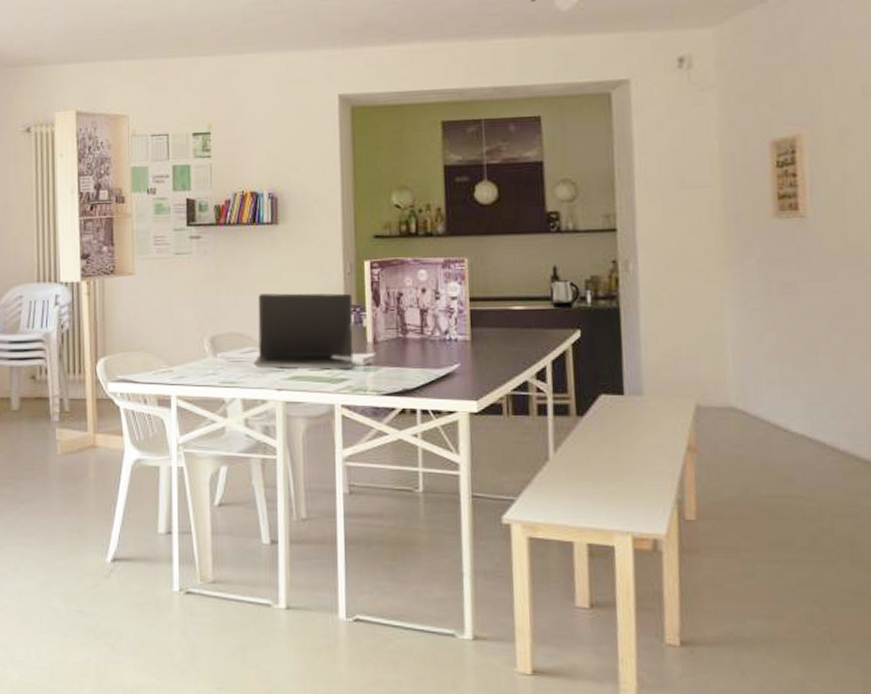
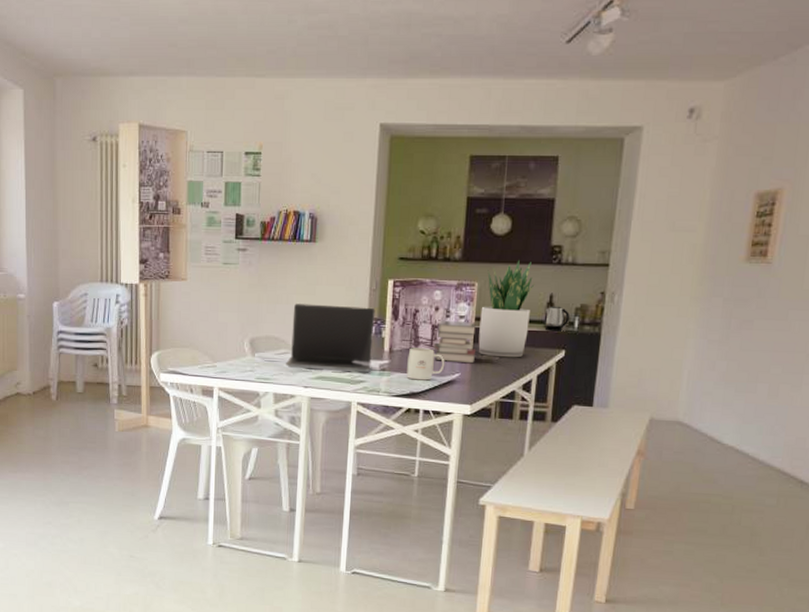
mug: none [395,336,441,375] -> present [406,348,445,381]
books: none [424,302,476,352] -> present [433,320,477,364]
planter: none [475,231,534,342] -> present [478,260,535,358]

